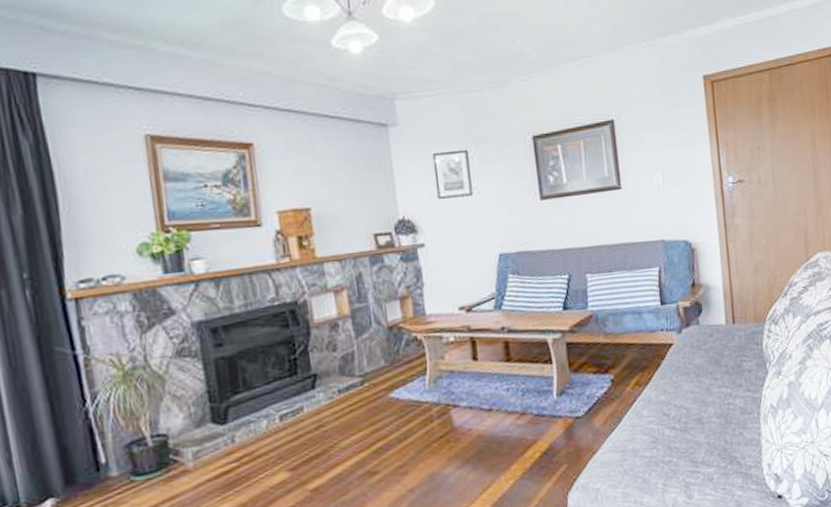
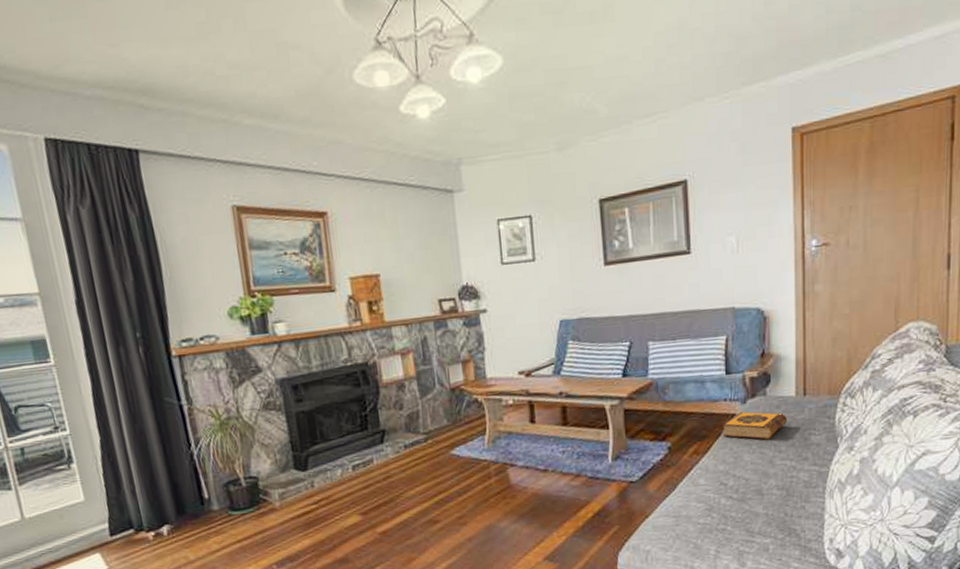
hardback book: none [661,341,721,368] -> present [722,411,788,440]

